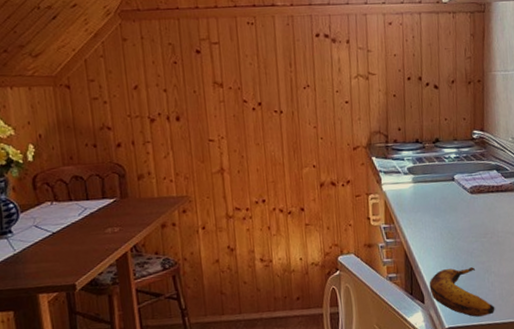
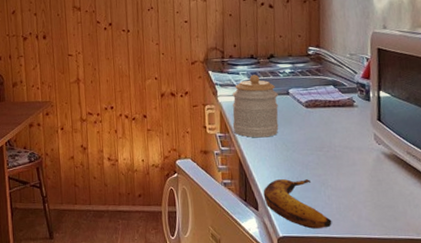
jar: none [397,160,445,228] -> present [232,74,279,138]

